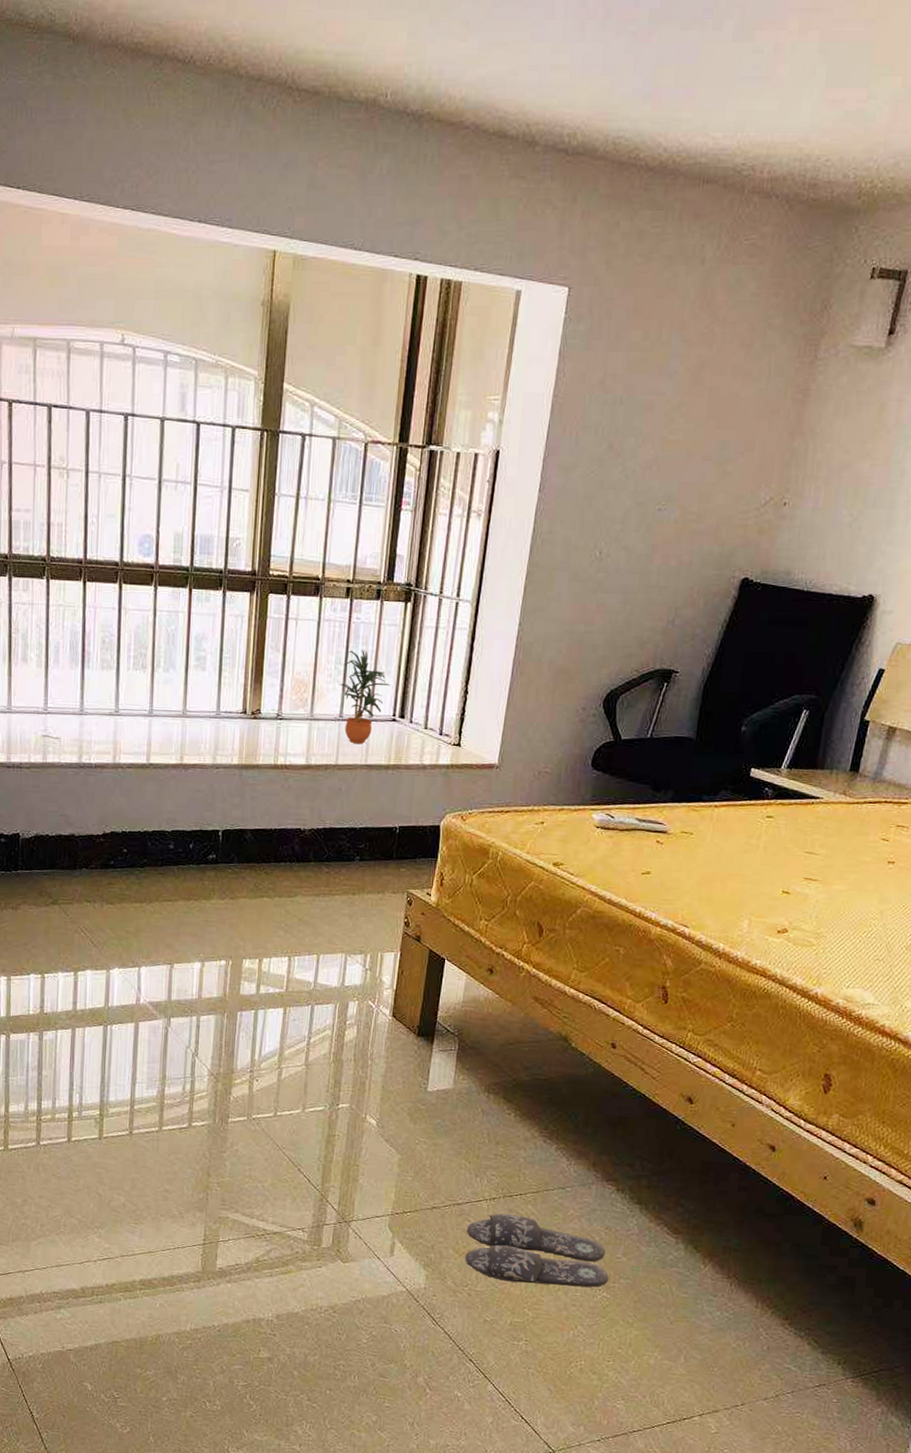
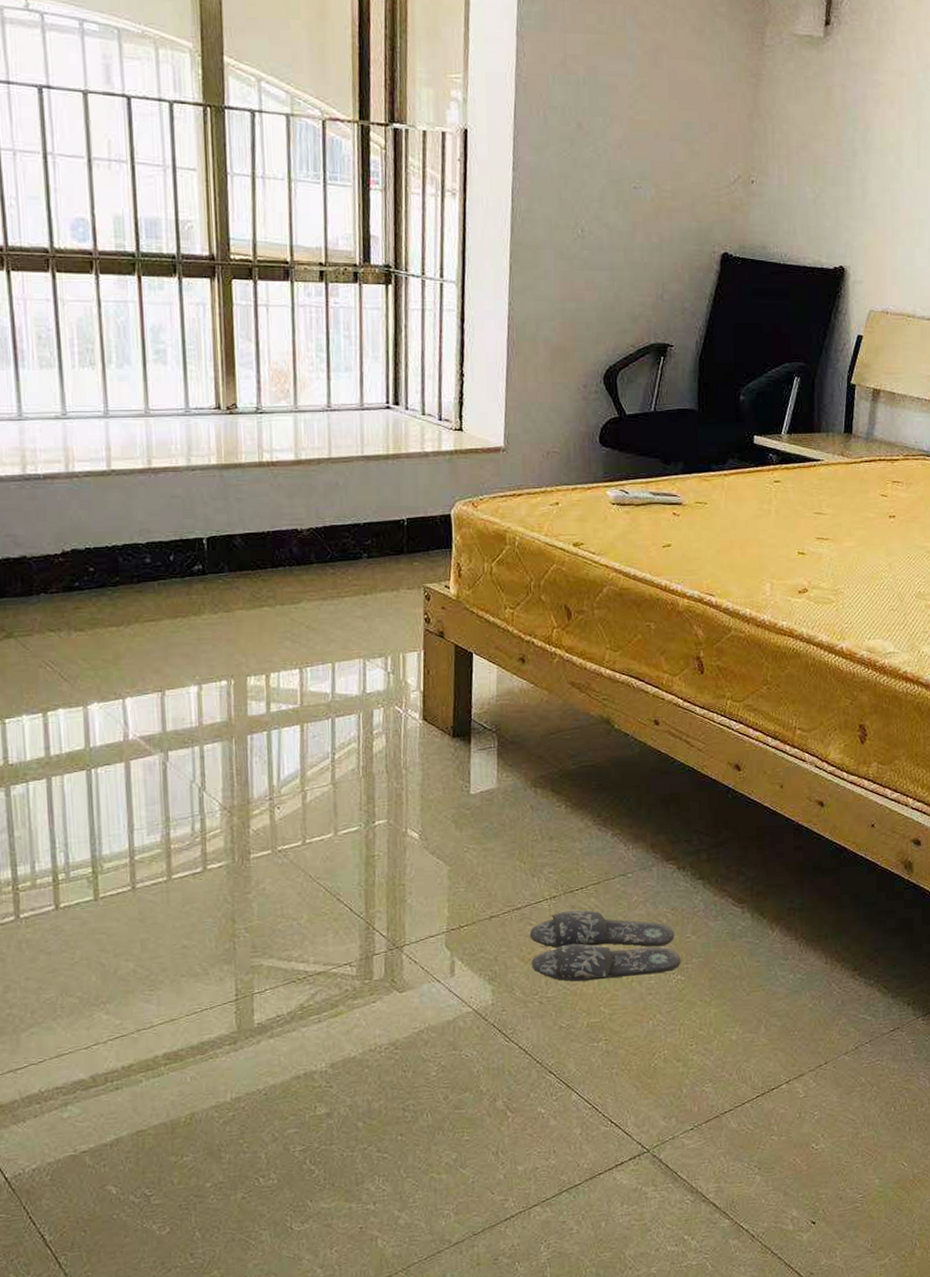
potted plant: present [339,649,391,744] -> none [323,335,380,435]

